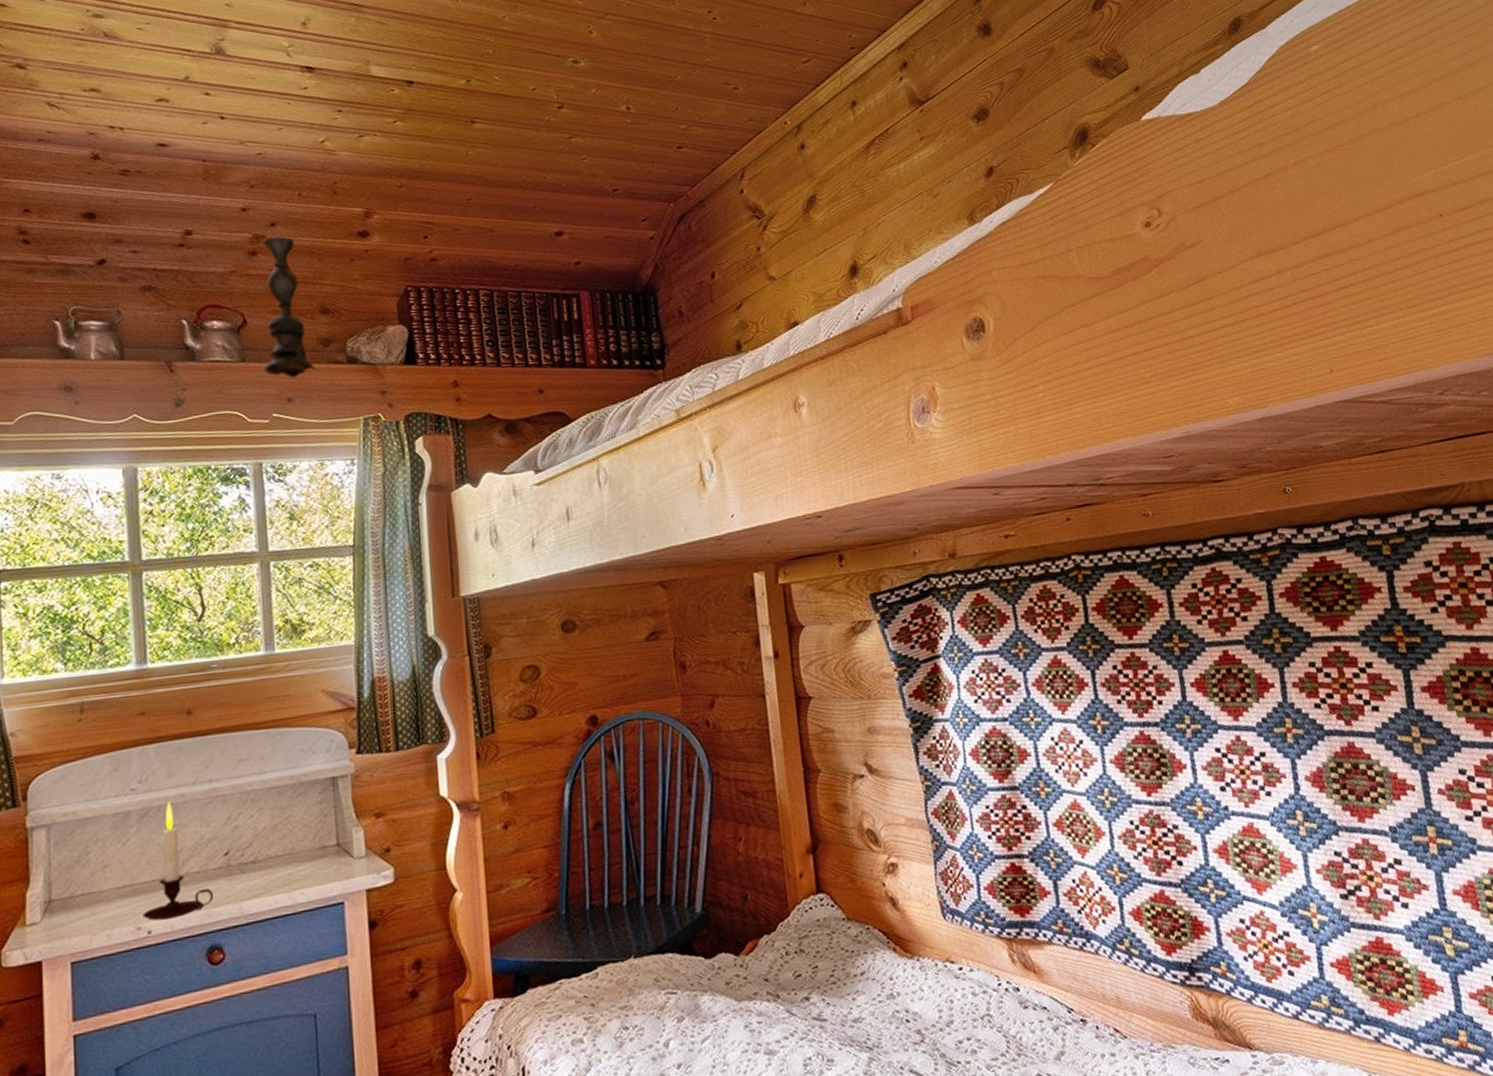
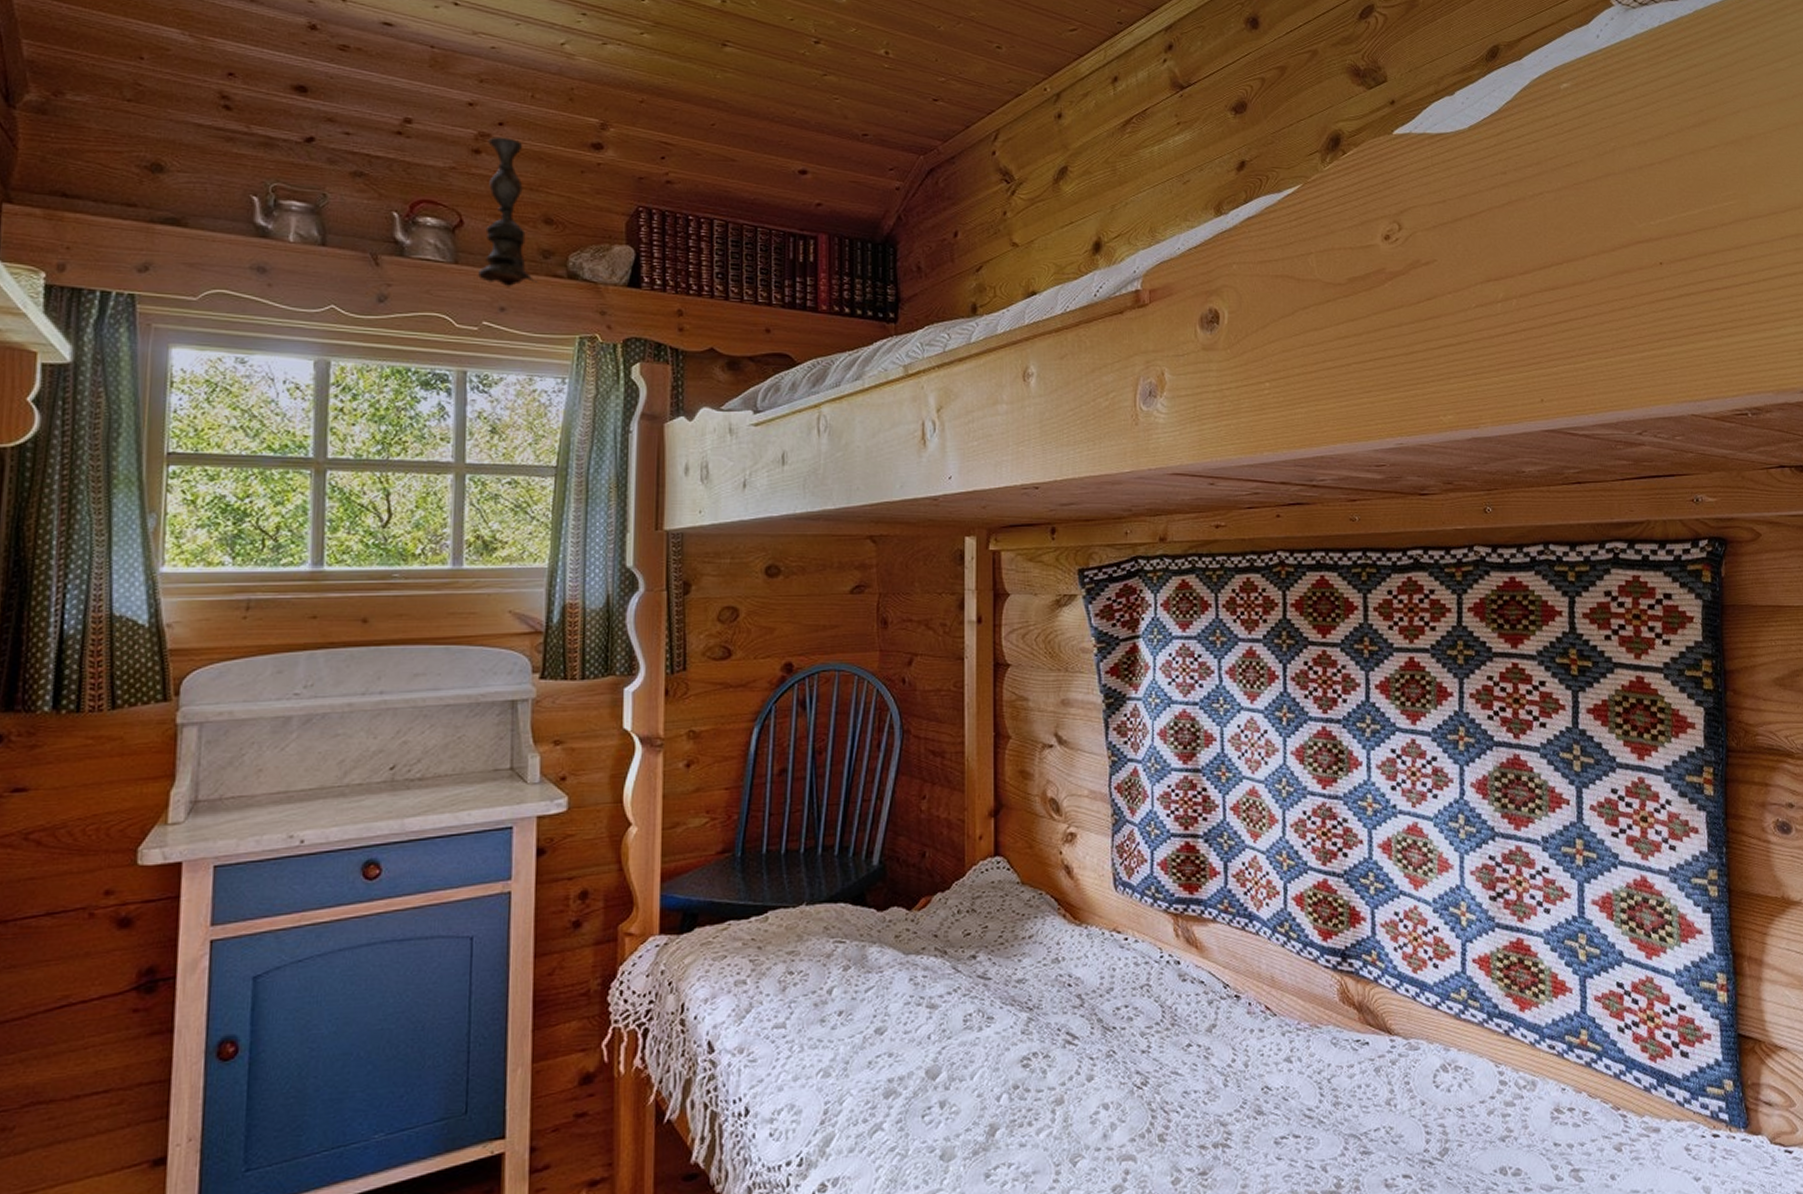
candle: present [143,802,214,921] -> none [296,710,375,831]

